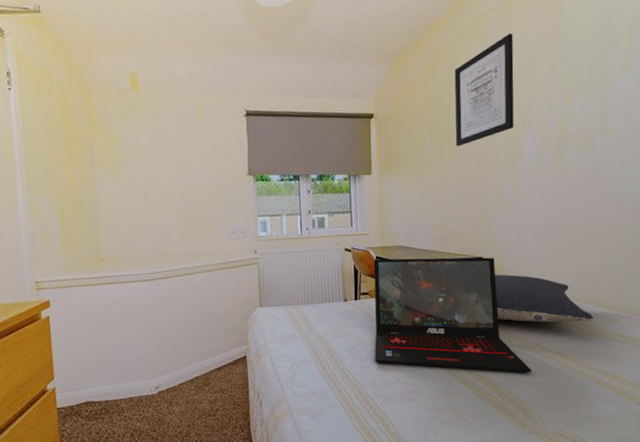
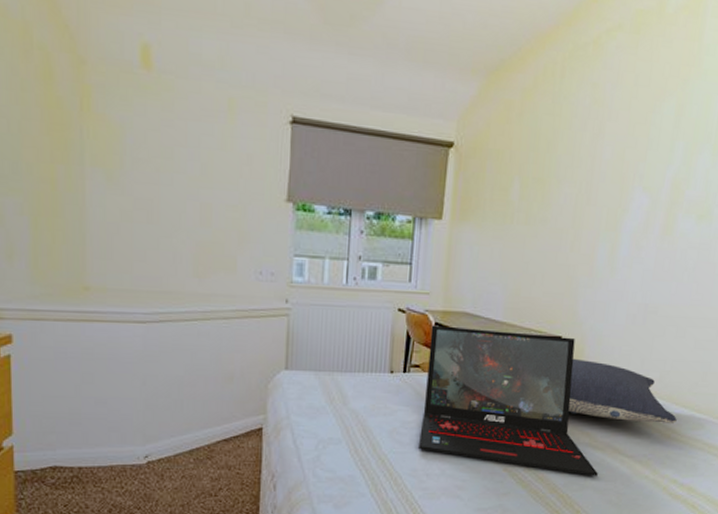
wall art: present [454,33,514,146] -> none [549,61,638,198]

